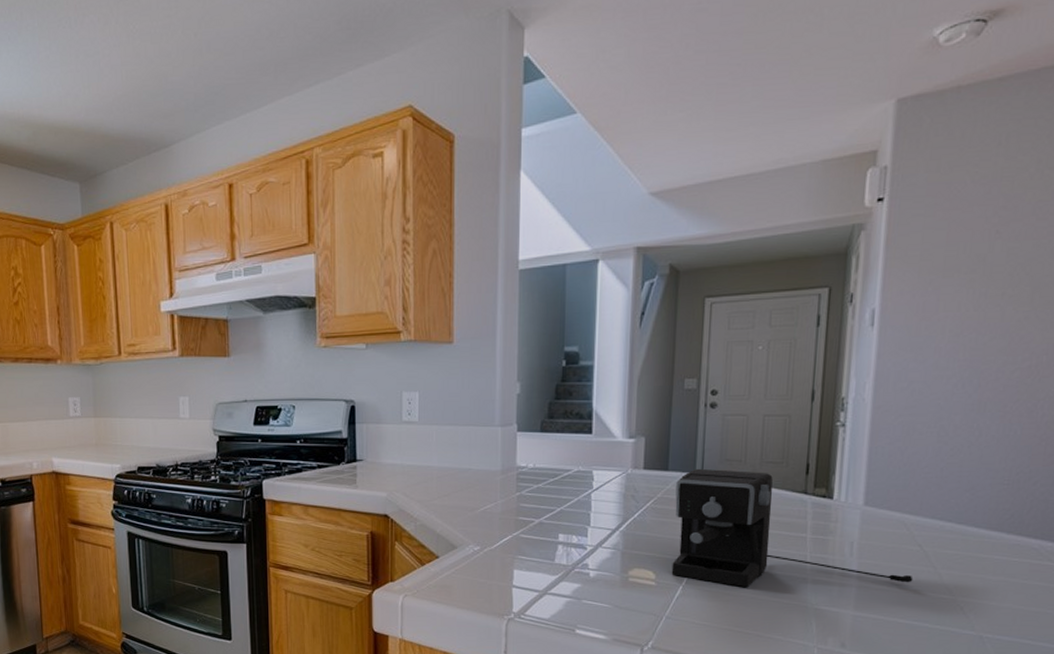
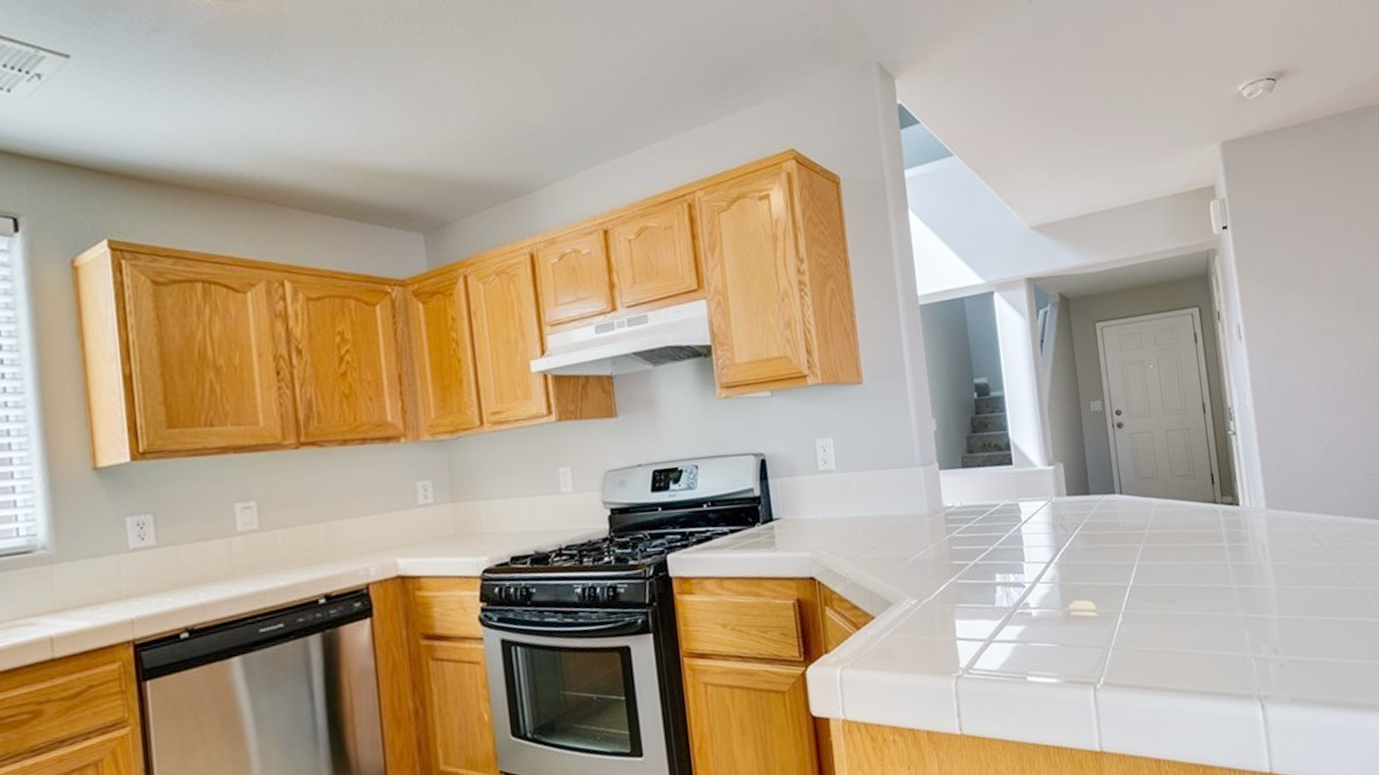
coffee maker: present [671,468,913,587] -> none [1099,486,1321,606]

